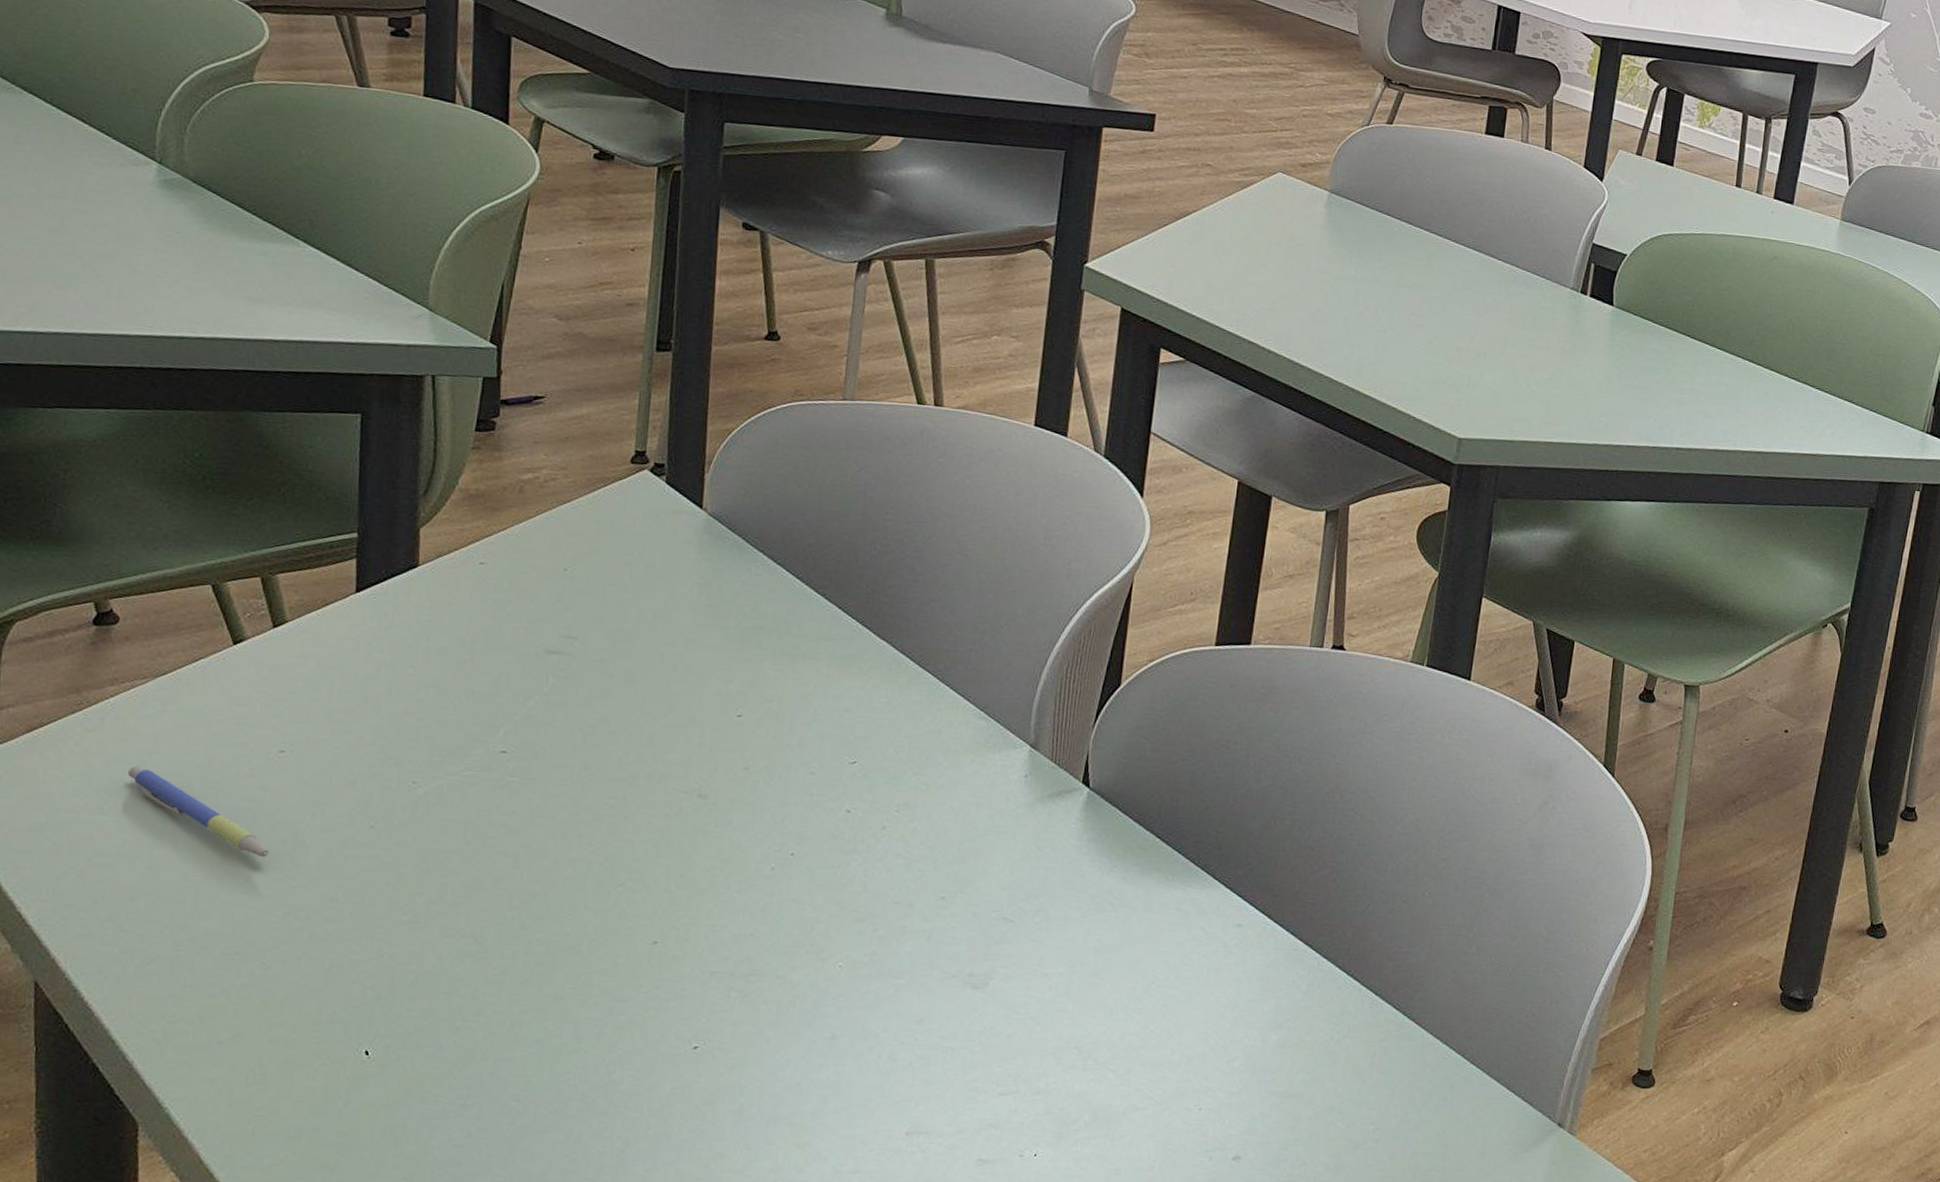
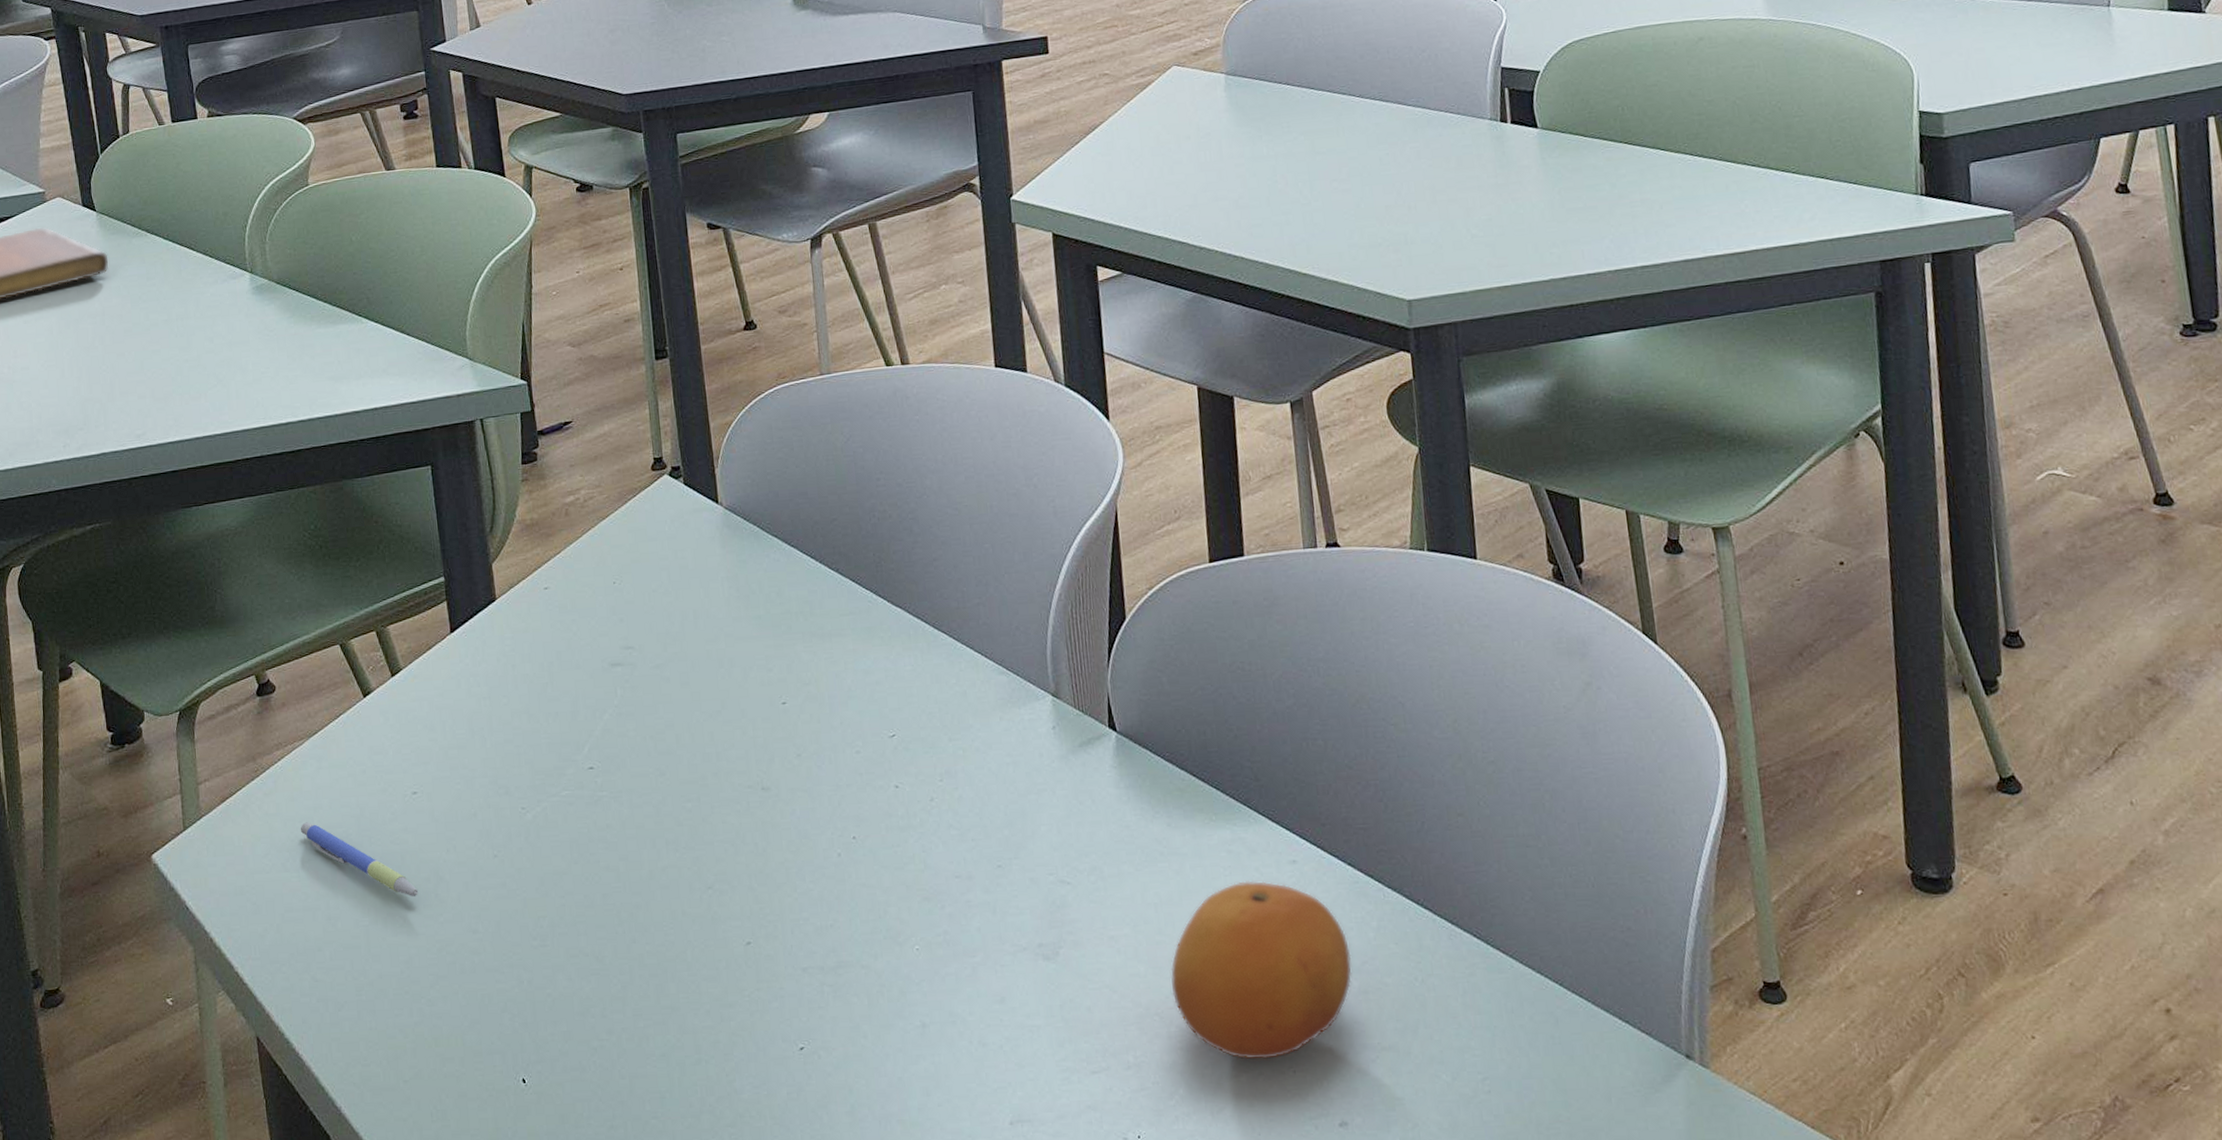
fruit: none [1095,937,1276,1096] -> present [1170,881,1352,1060]

